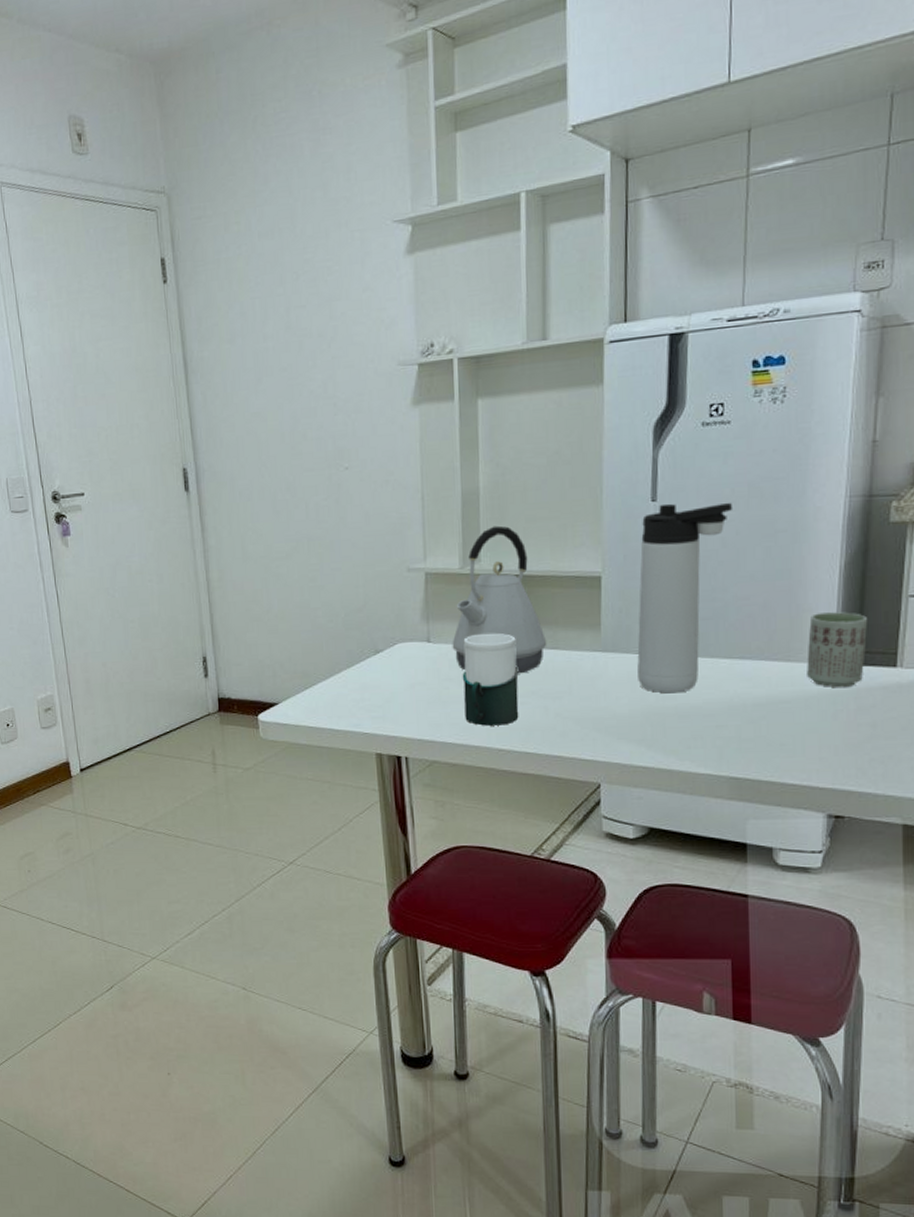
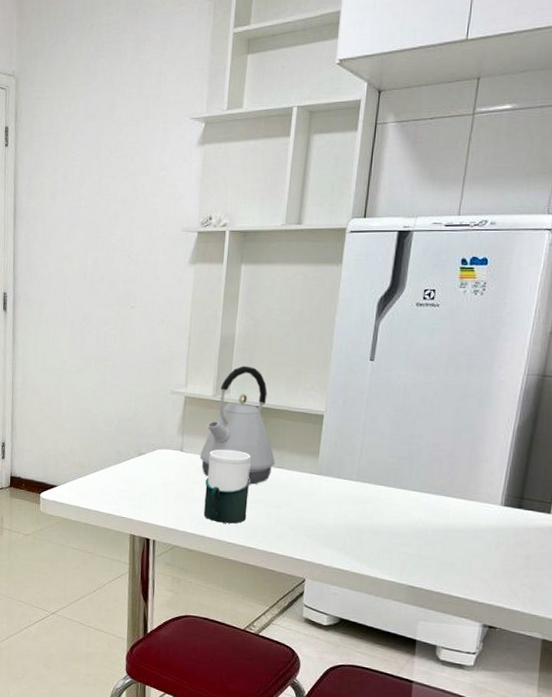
thermos bottle: present [637,502,733,694] -> none [344,363,434,514]
cup: present [807,612,868,688] -> none [478,464,532,526]

